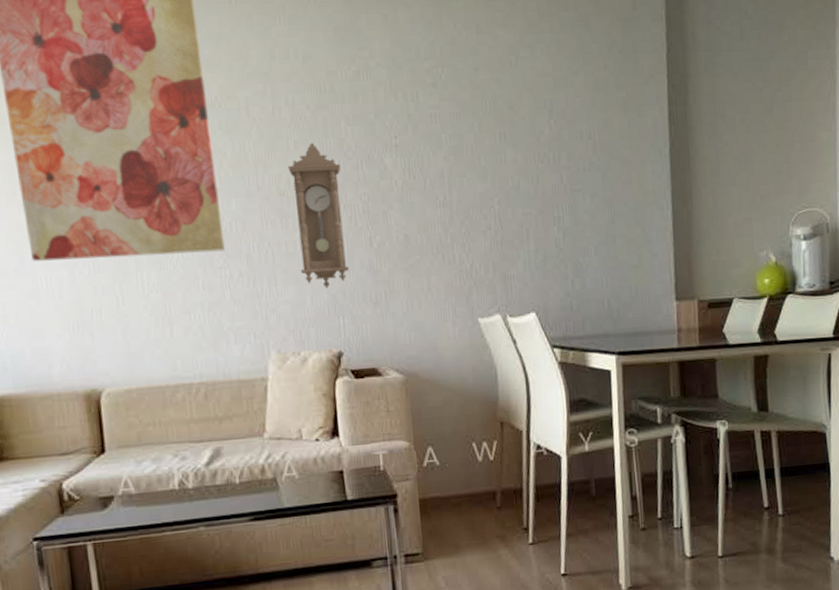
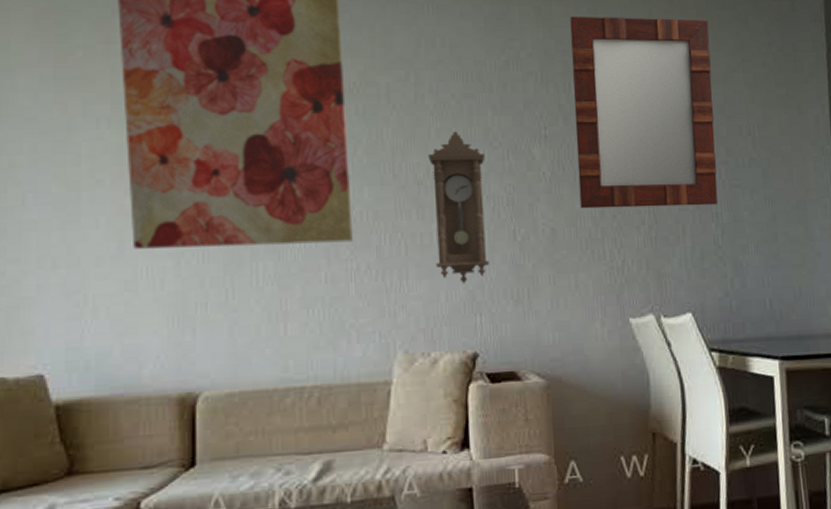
home mirror: none [416,22,560,216] -> present [570,16,718,209]

